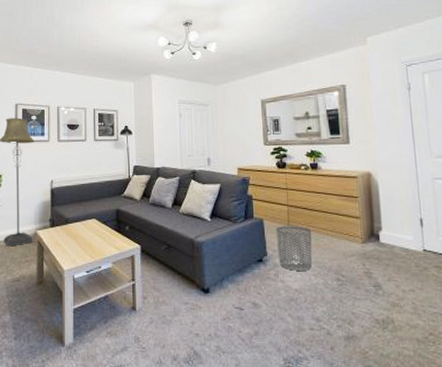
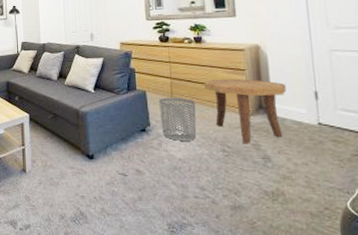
side table: none [320,206,395,273] -> present [204,78,286,144]

